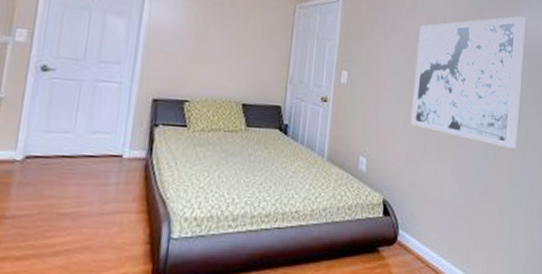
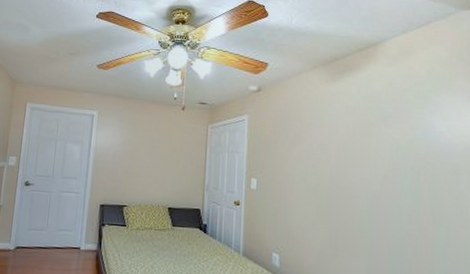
wall art: present [411,15,526,149] -> none [320,120,437,249]

